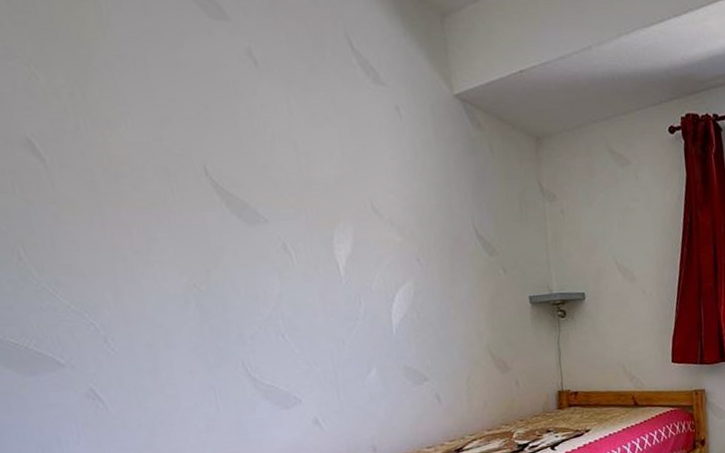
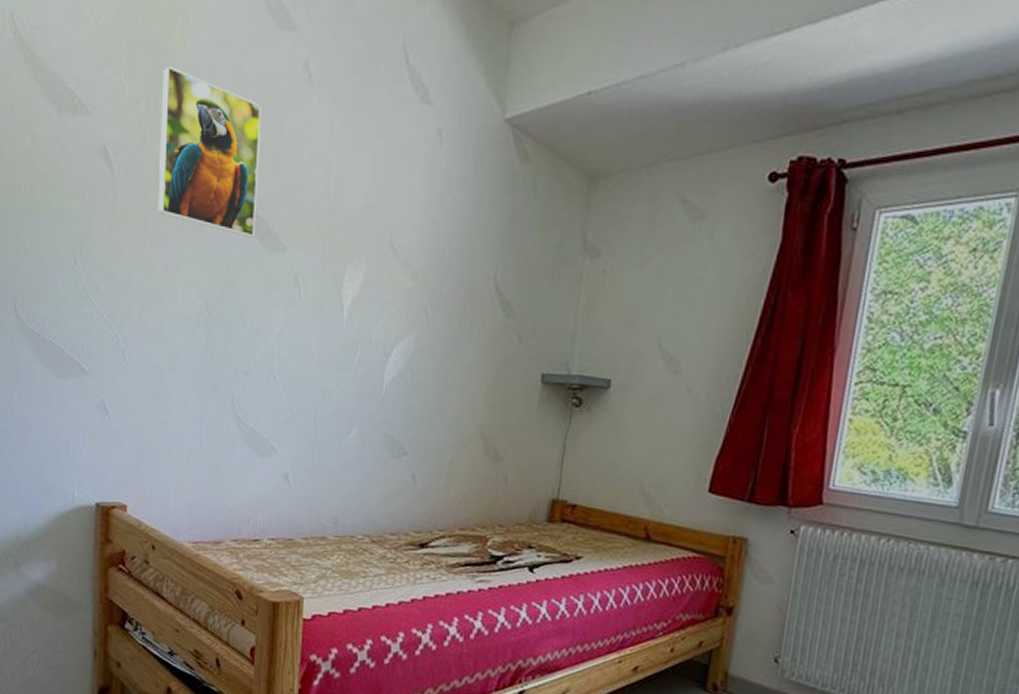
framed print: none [82,54,231,214] -> present [158,65,262,238]

